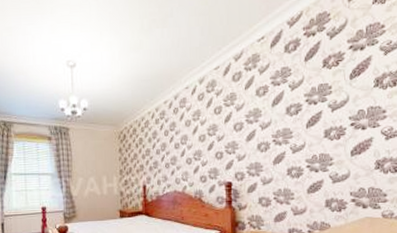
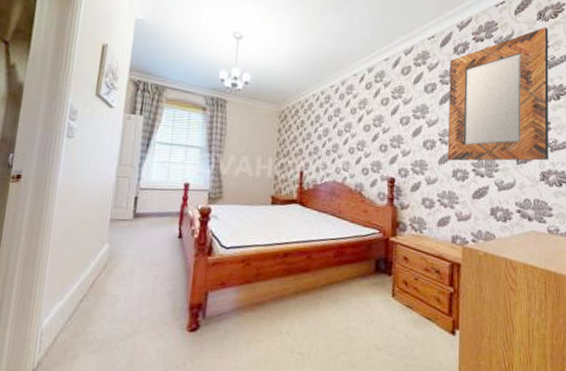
home mirror: none [281,10,385,160] -> present [447,27,549,161]

